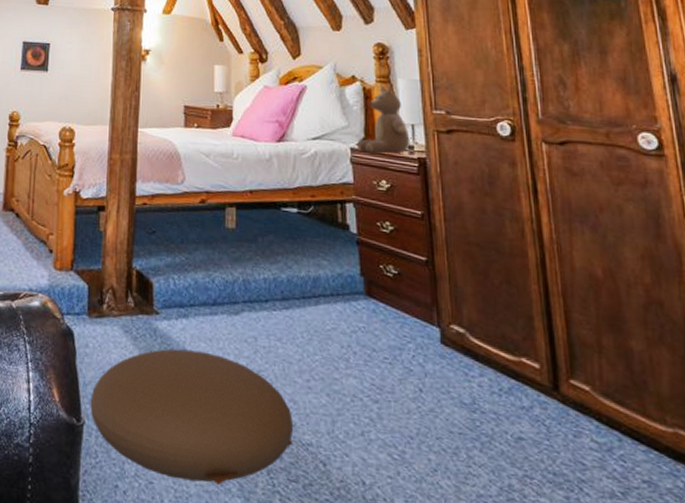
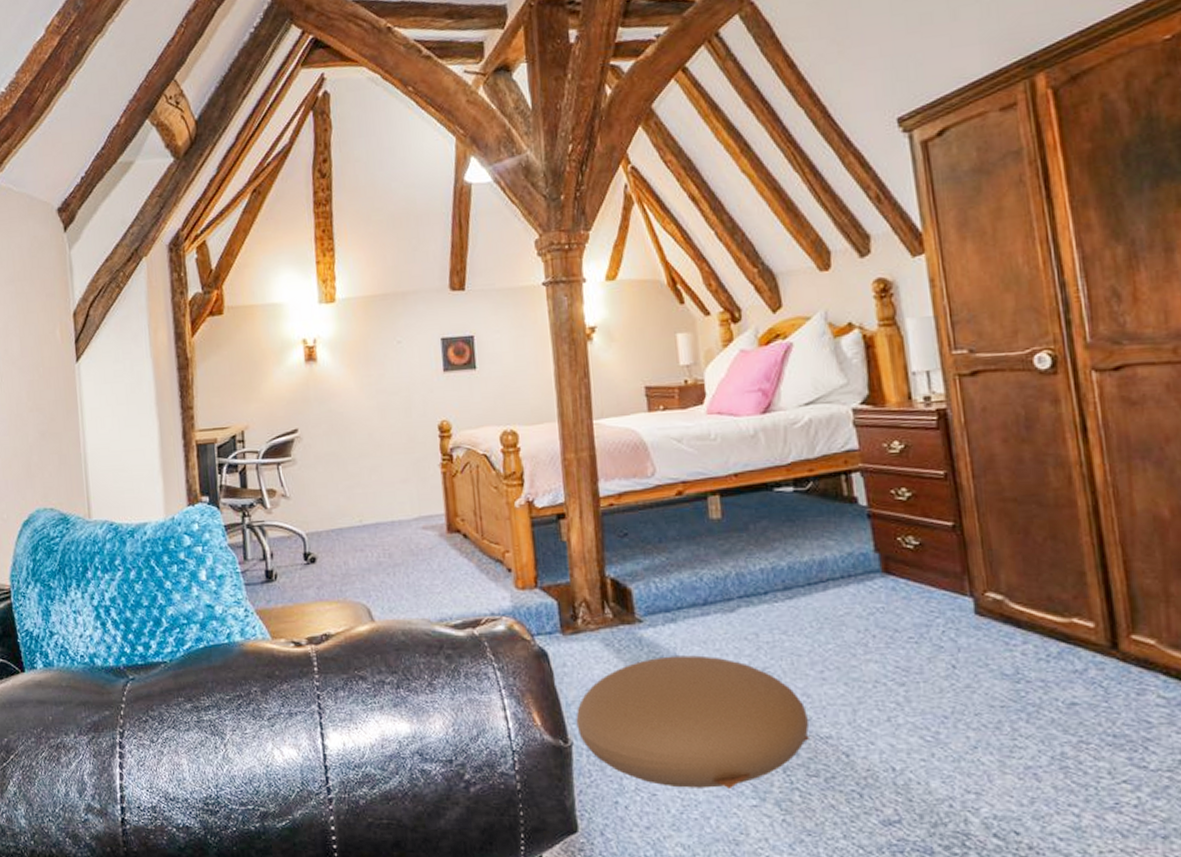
teddy bear: present [357,84,410,155] -> none [860,327,926,413]

